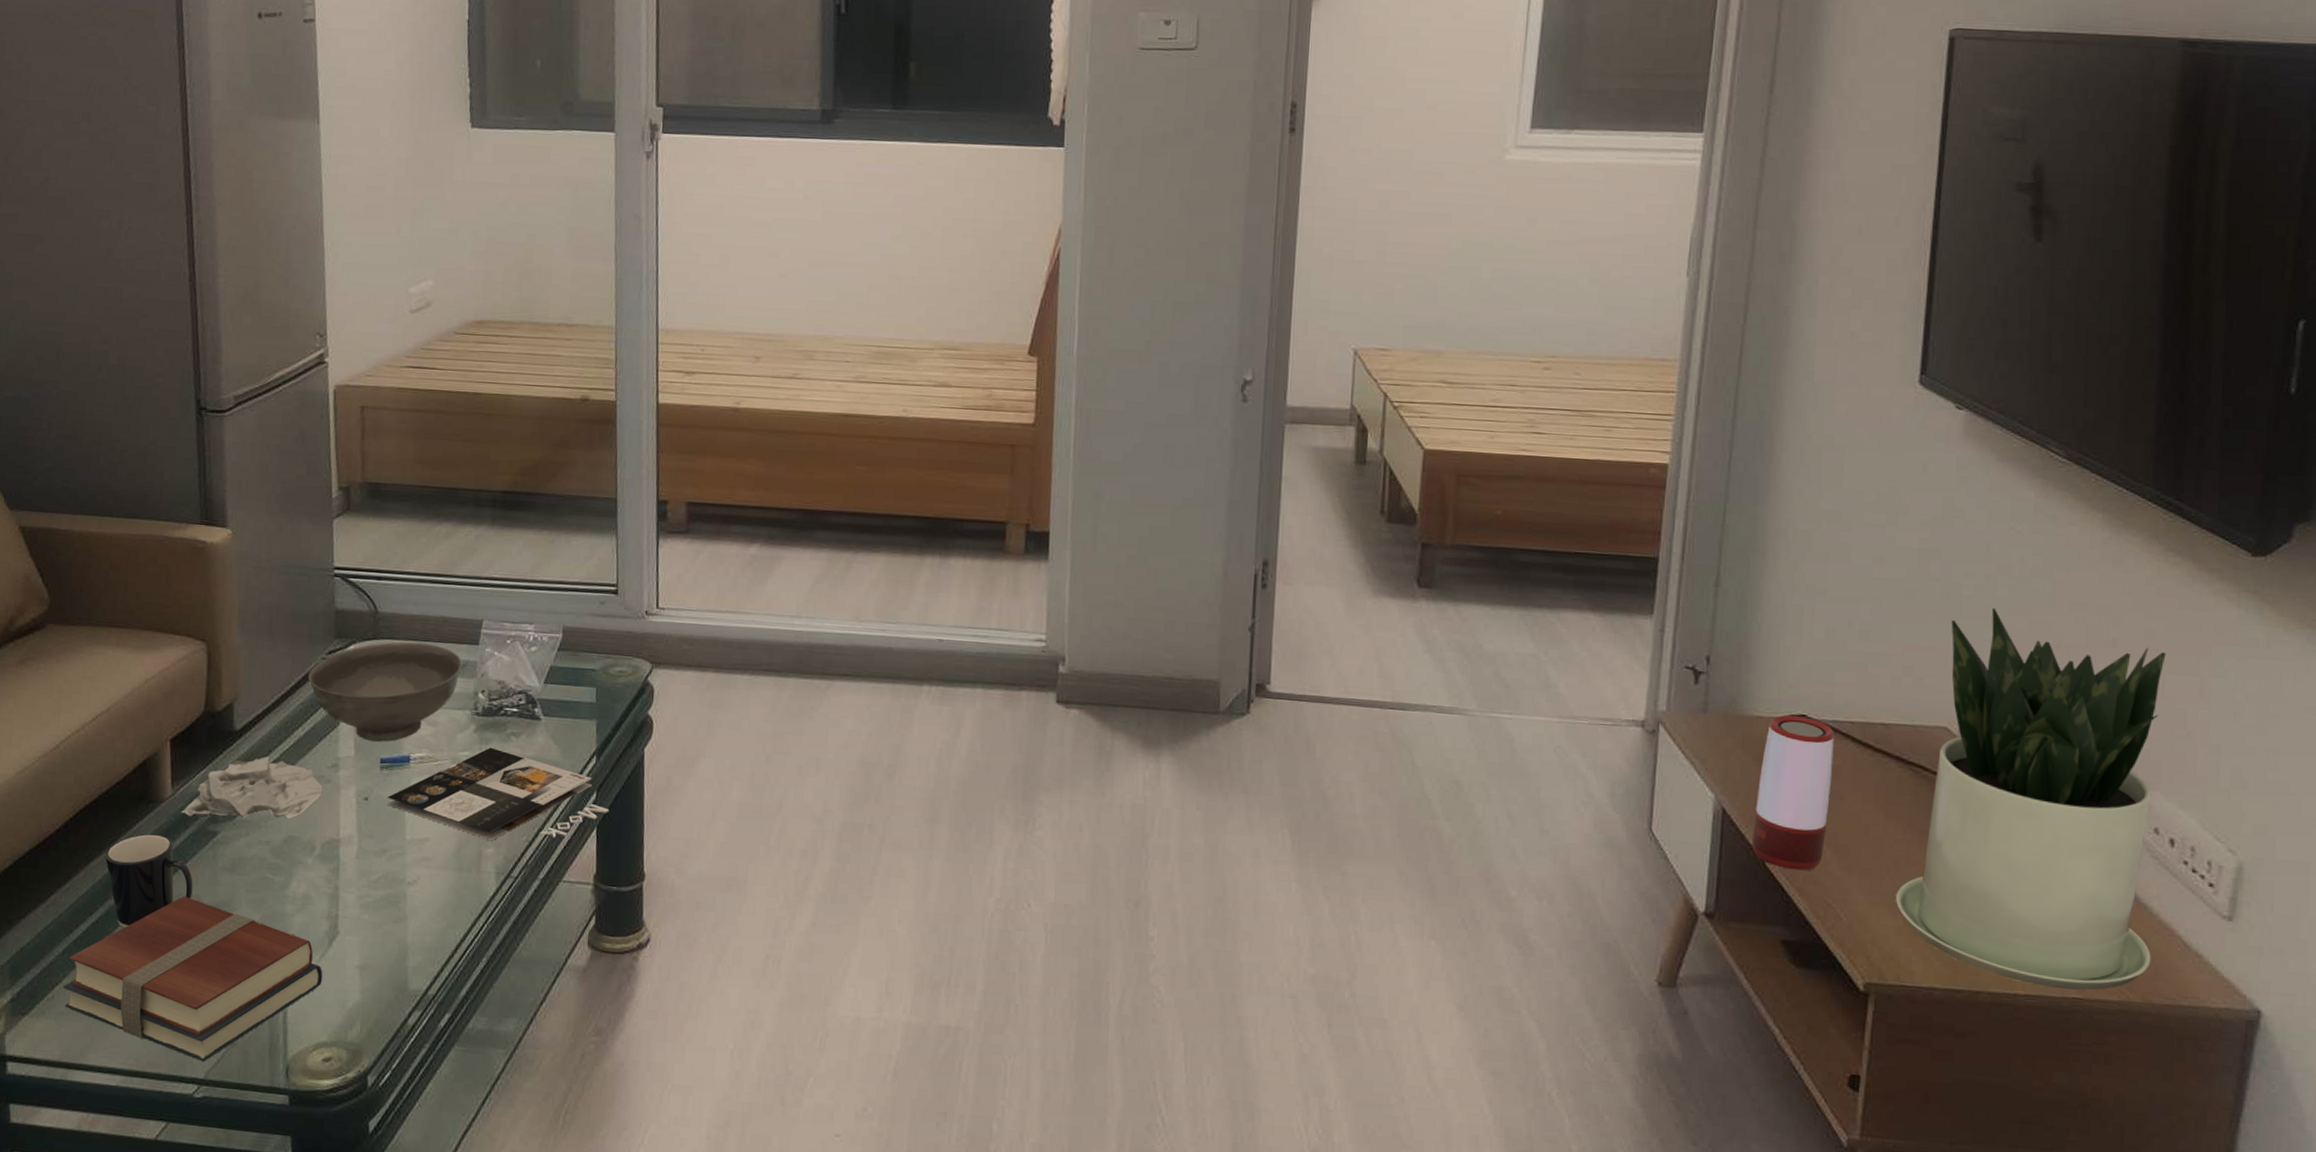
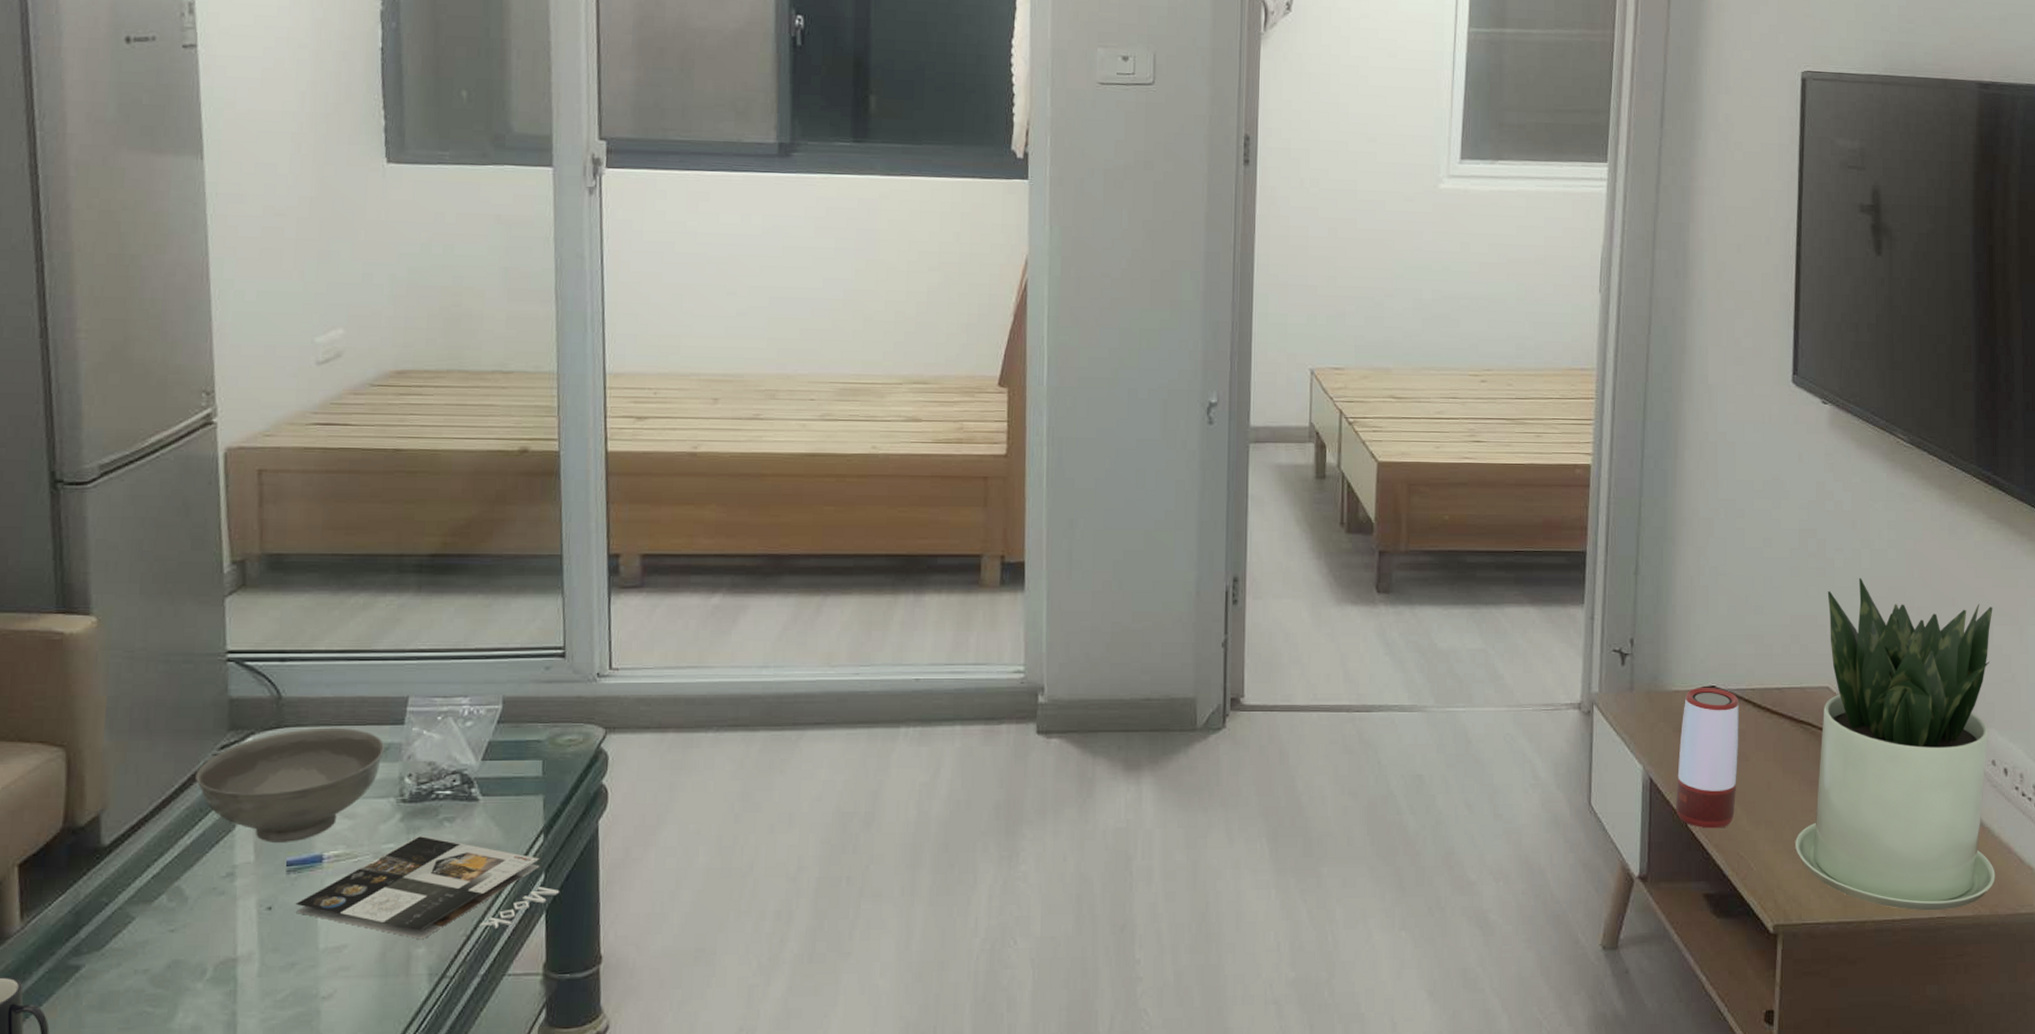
tissue: present [181,756,323,819] -> none [33,871,215,952]

